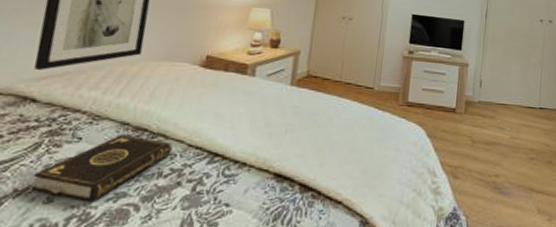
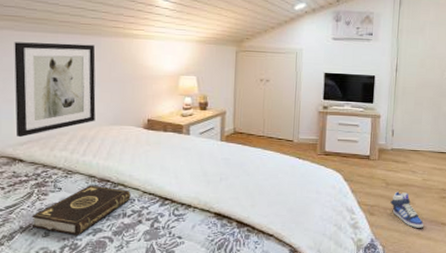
sneaker: none [476,150,511,194] -> present [390,191,424,228]

